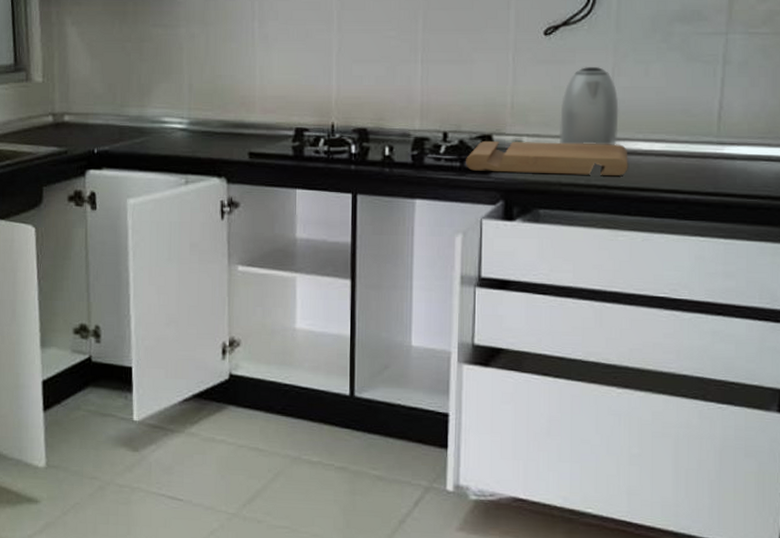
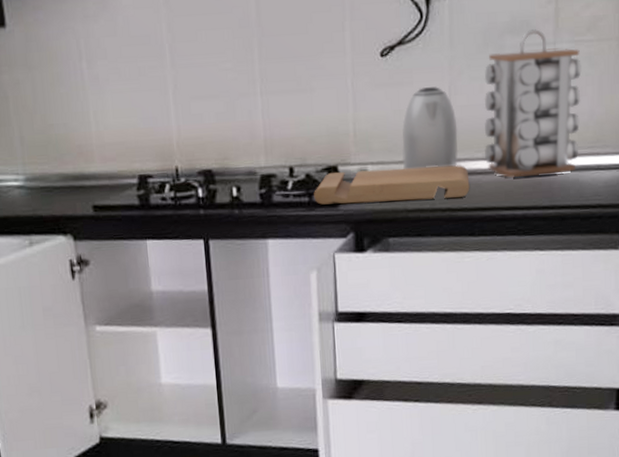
spice rack: none [645,19,755,162] -> present [484,29,582,178]

